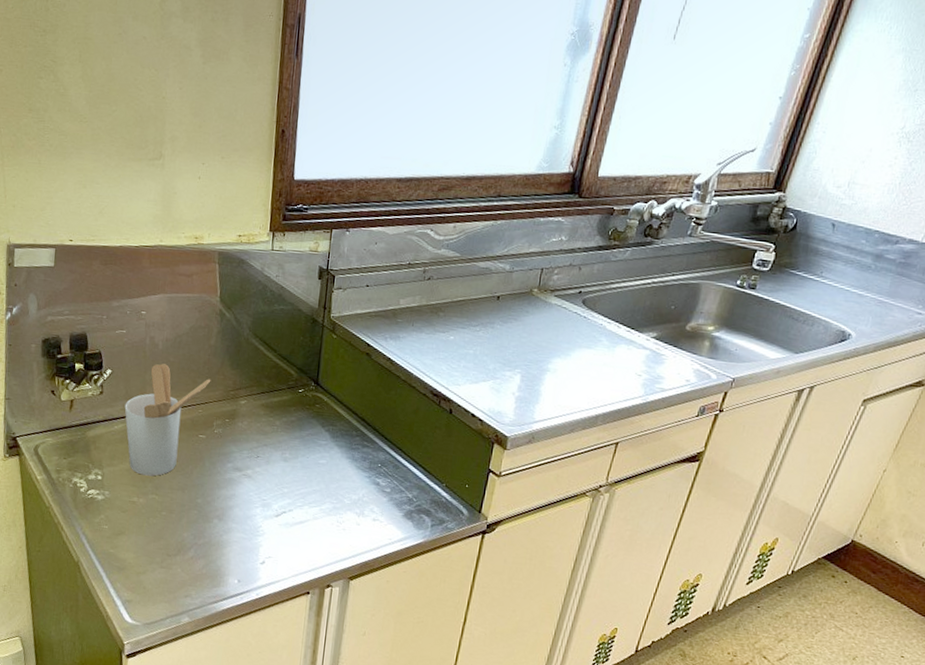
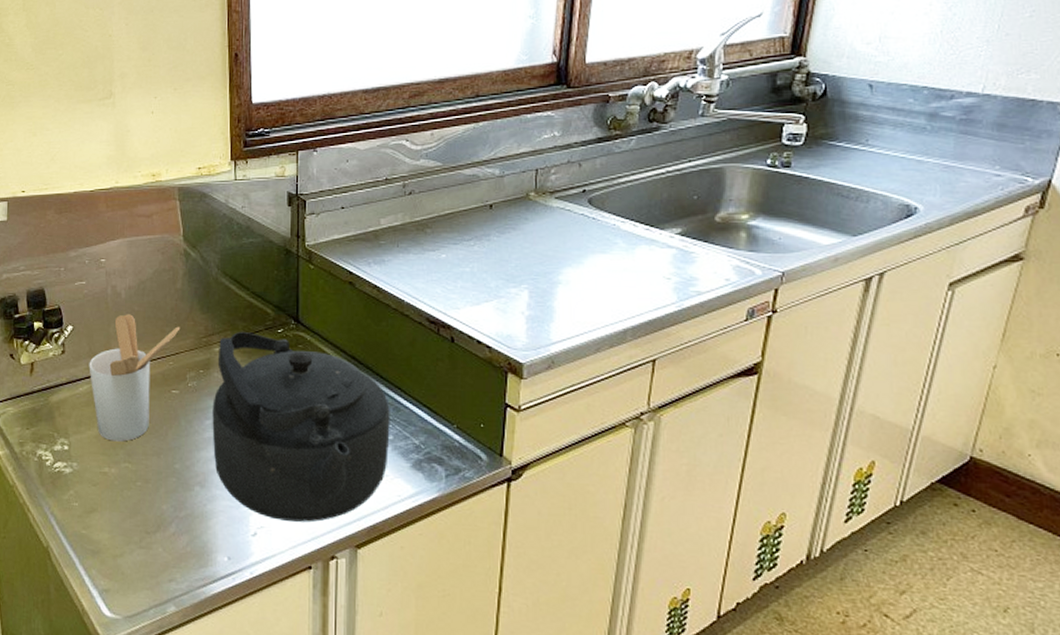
kettle: none [232,388,391,556] -> present [212,331,390,522]

